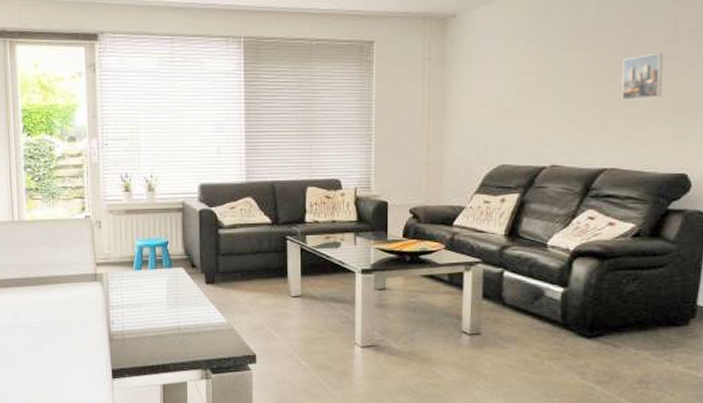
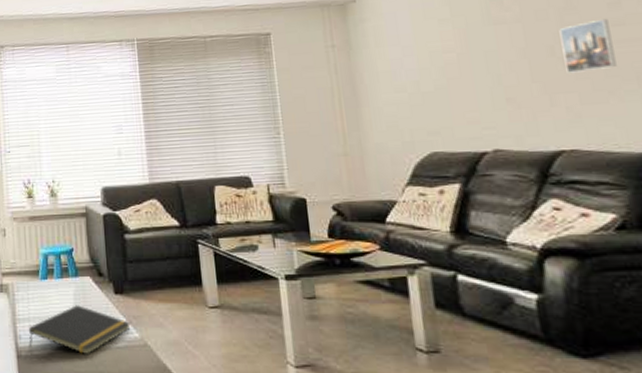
notepad: none [121,294,220,339] -> present [29,305,132,356]

